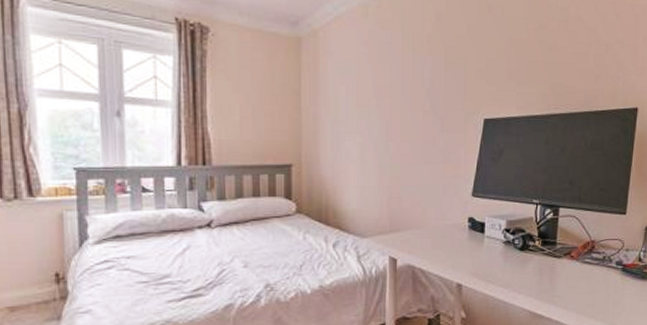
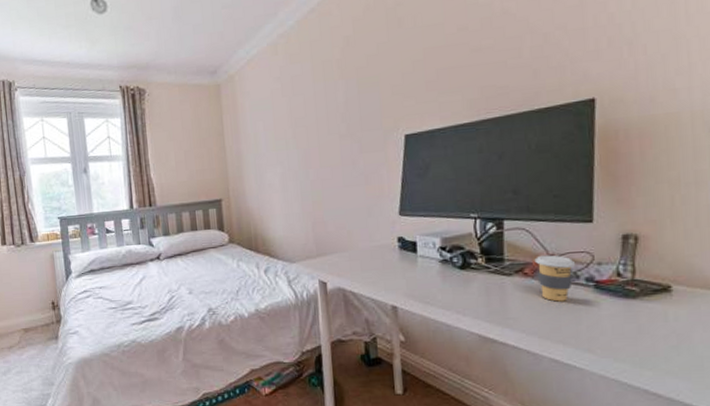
coffee cup: none [580,240,611,282] -> present [534,255,576,302]

